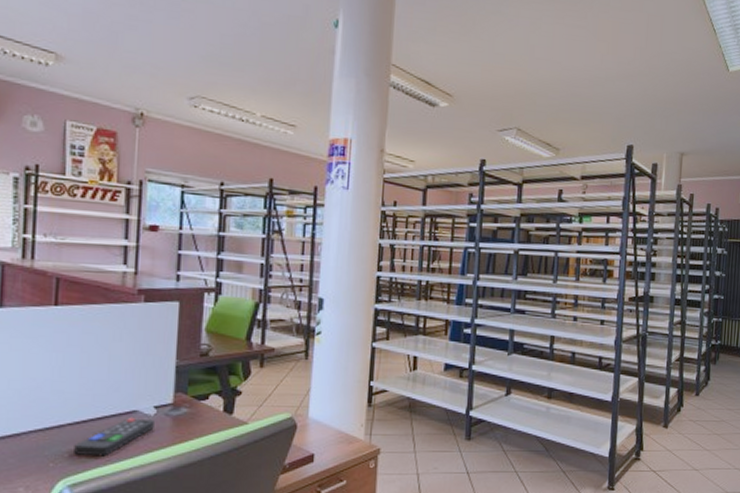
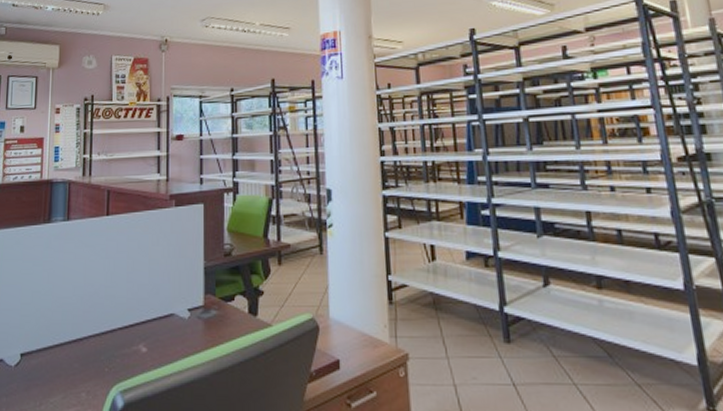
remote control: present [74,418,154,457] -> none [124,321,189,362]

